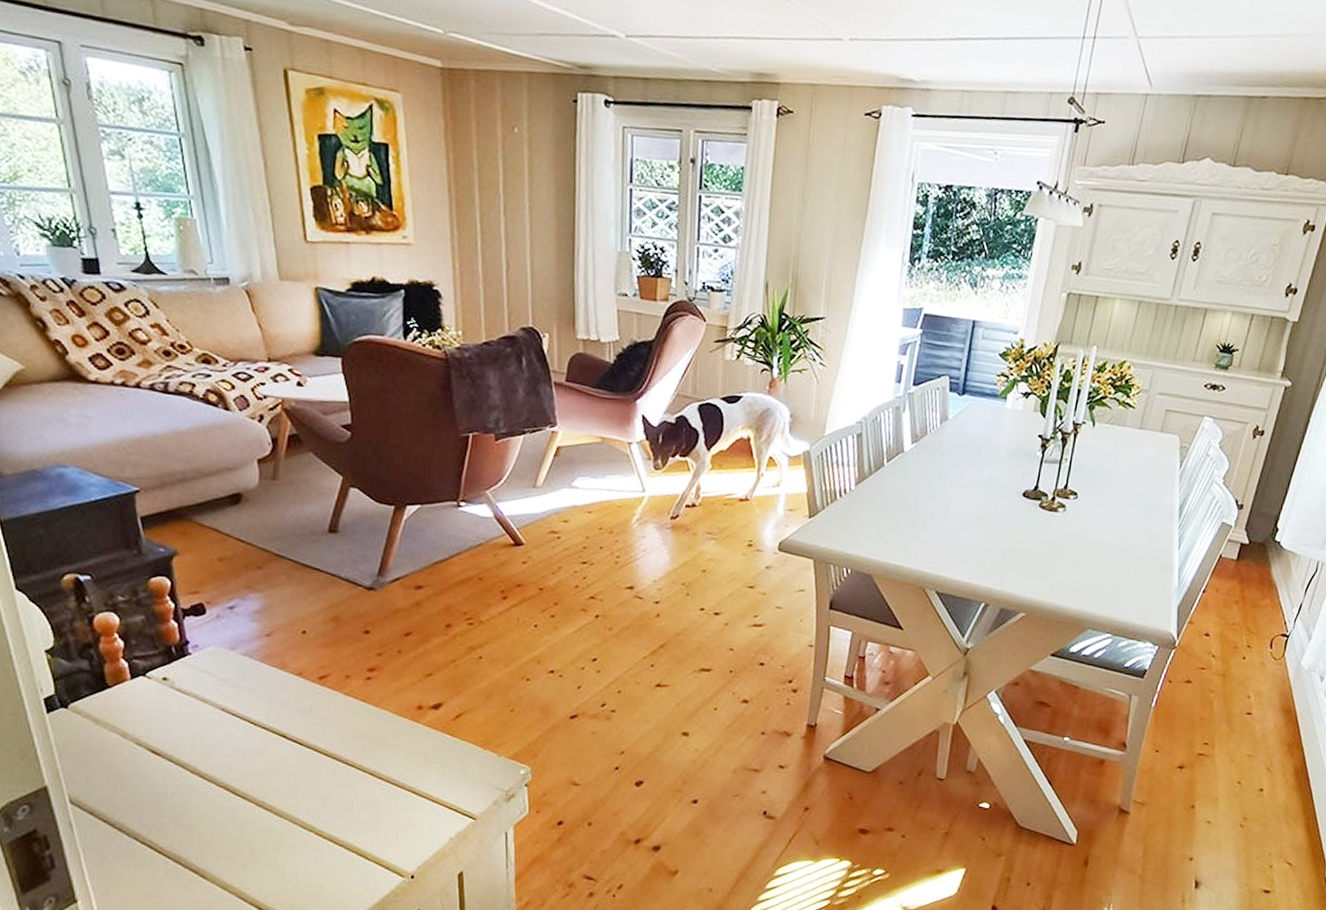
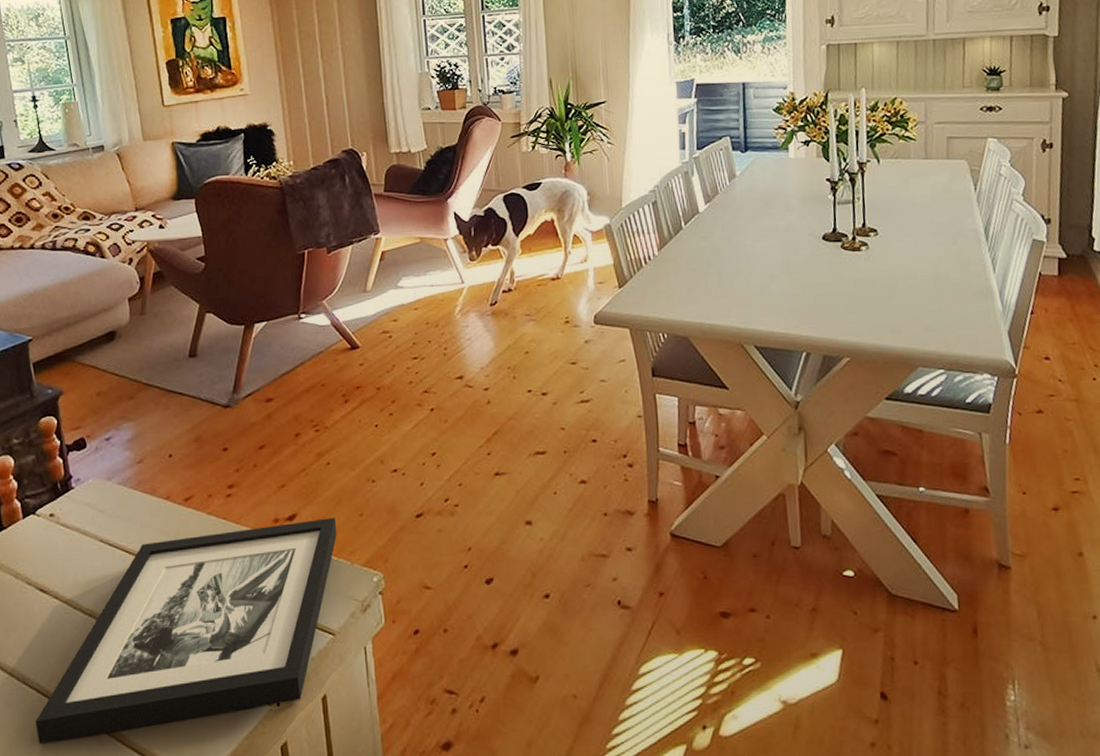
picture frame: none [147,710,485,897] -> present [35,517,337,745]

